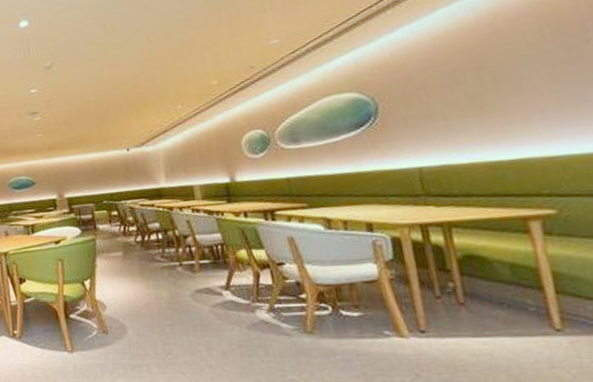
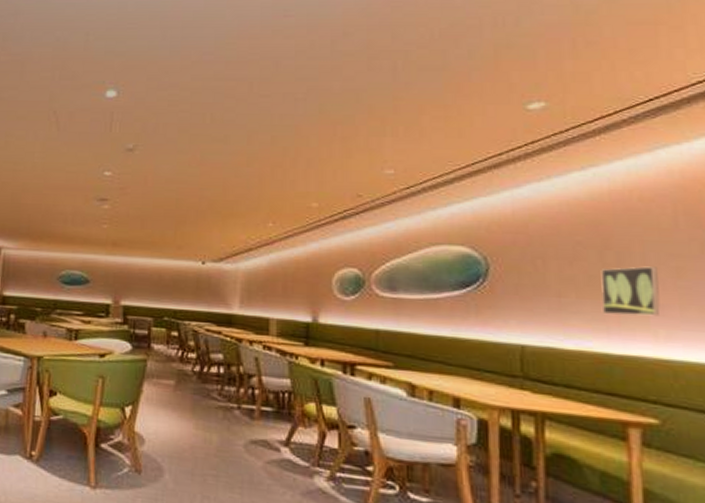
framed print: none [479,77,540,127] -> present [600,266,660,317]

